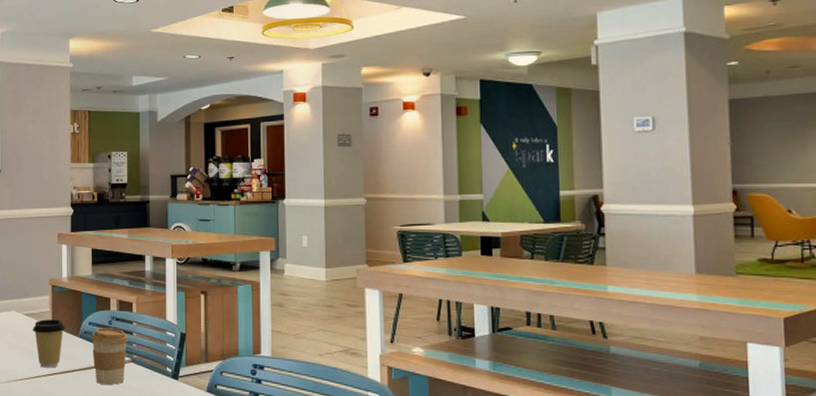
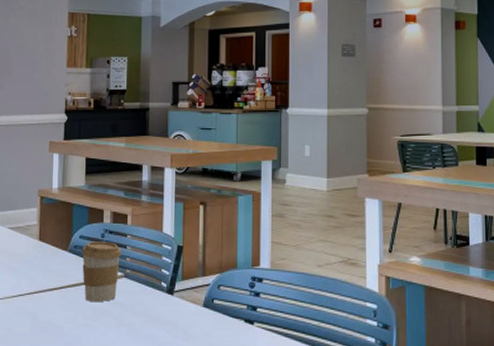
coffee cup: present [32,319,66,368] -> none [17,233,54,286]

